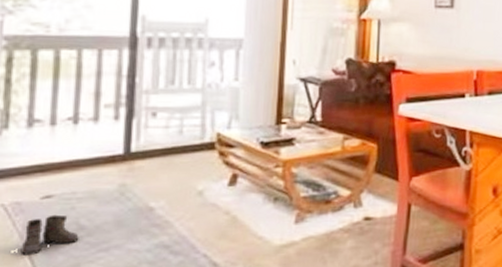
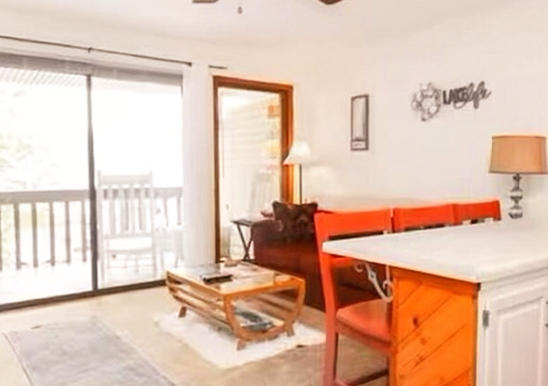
boots: present [20,214,79,255] -> none [20,342,64,375]

